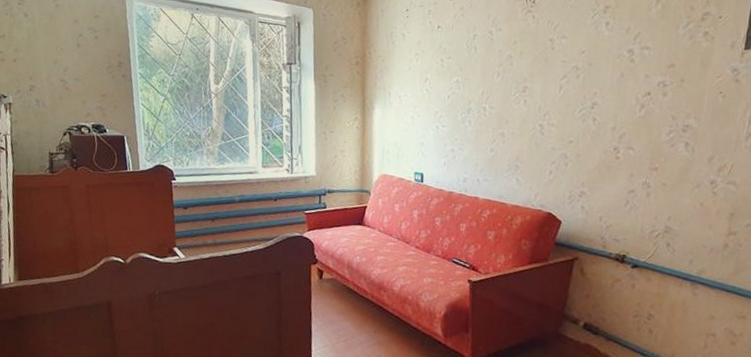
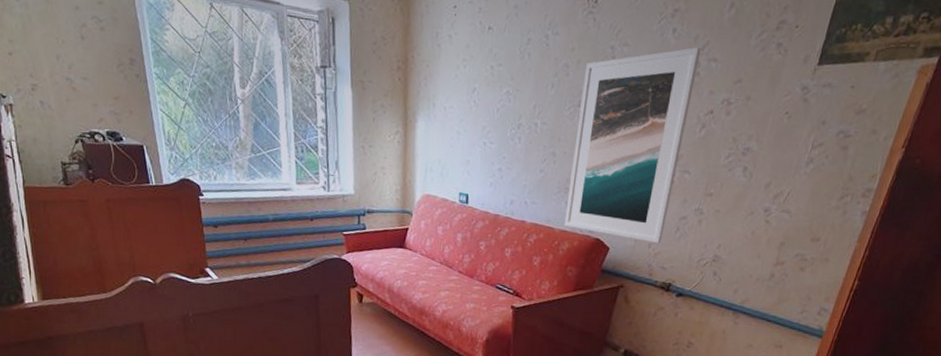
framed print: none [516,37,633,217] -> present [564,46,701,244]

